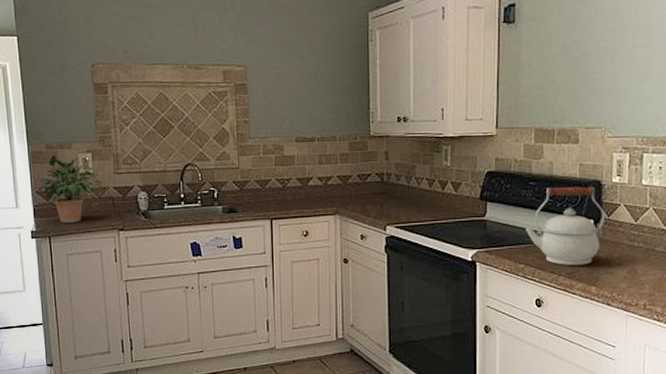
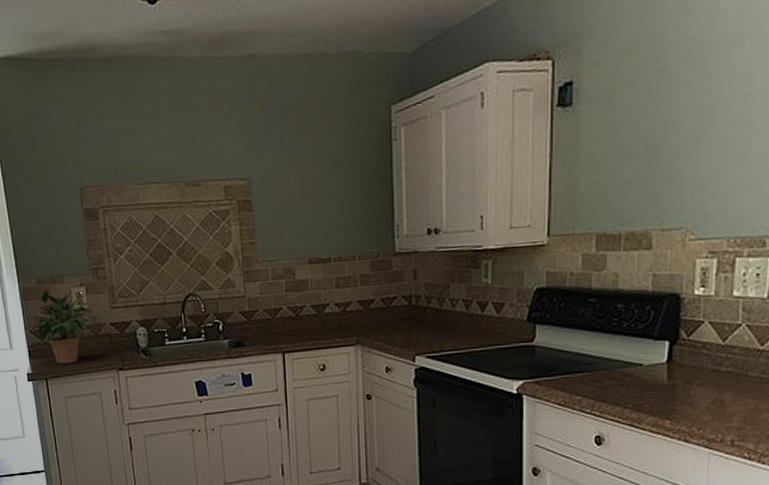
kettle: present [526,186,605,265] -> none [584,301,684,396]

